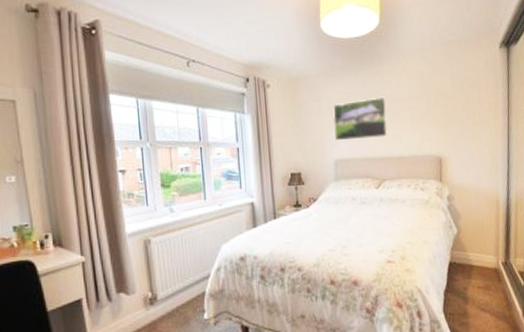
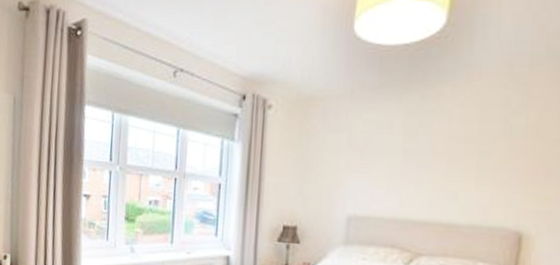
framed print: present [333,96,389,141] -> none [352,132,440,193]

